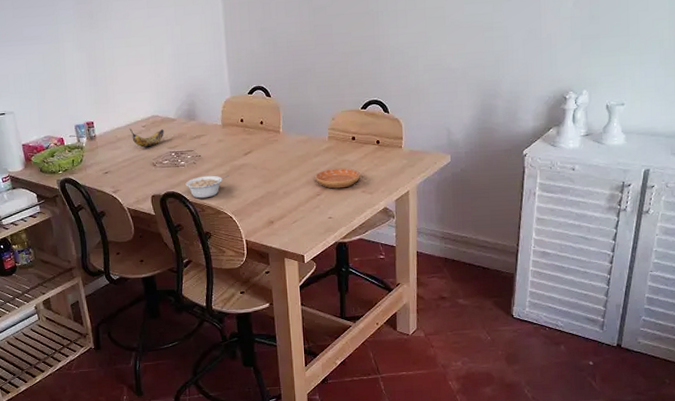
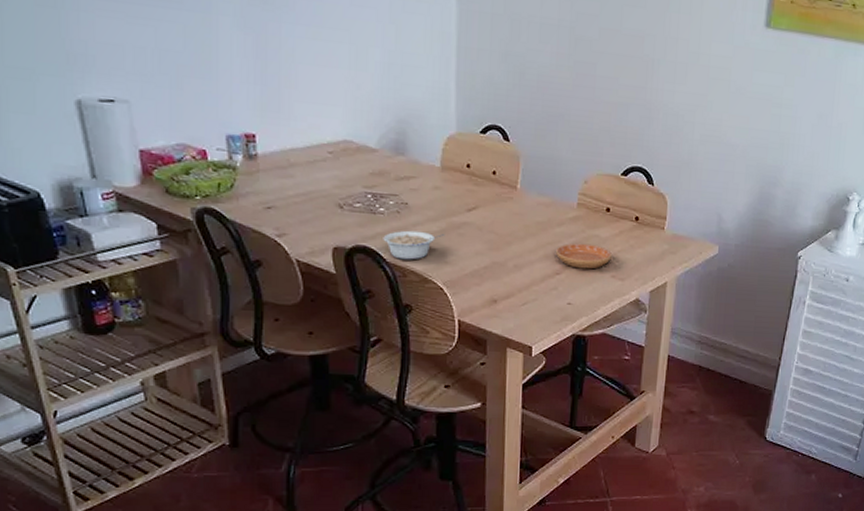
banana: present [129,128,164,148] -> none [308,151,359,182]

